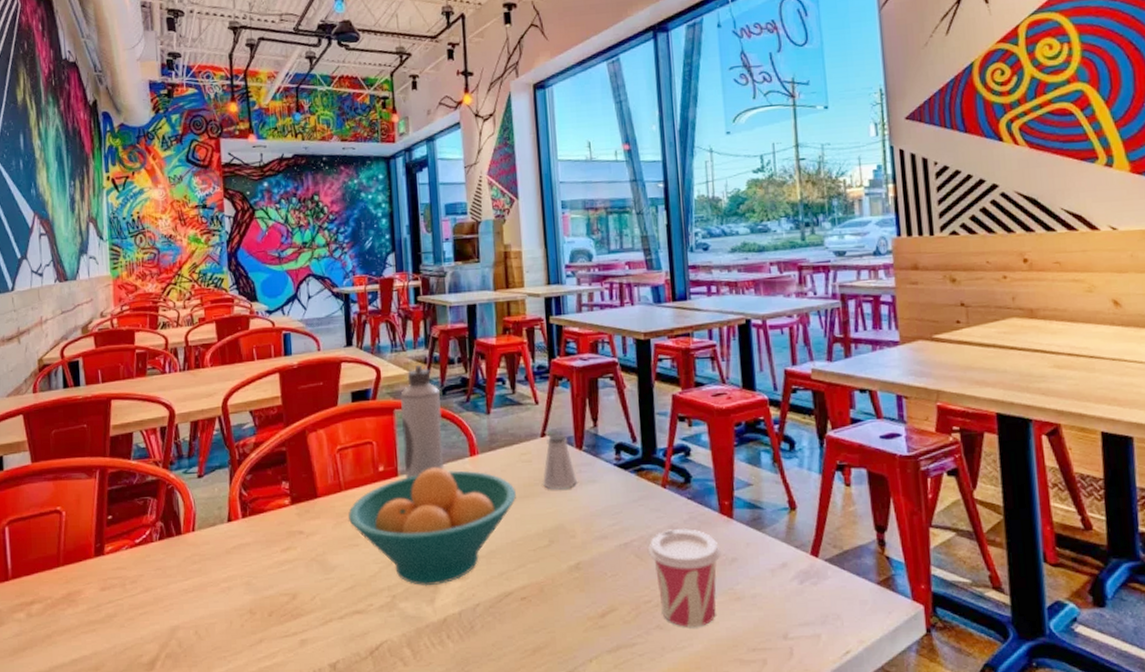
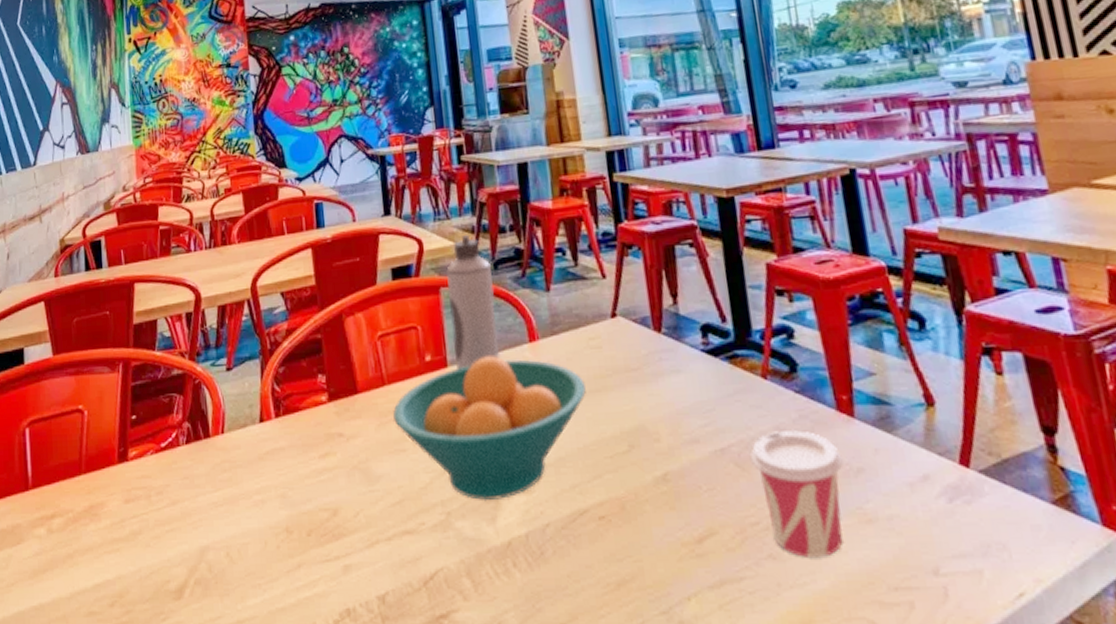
saltshaker: present [542,434,577,490] -> none [615,313,658,382]

